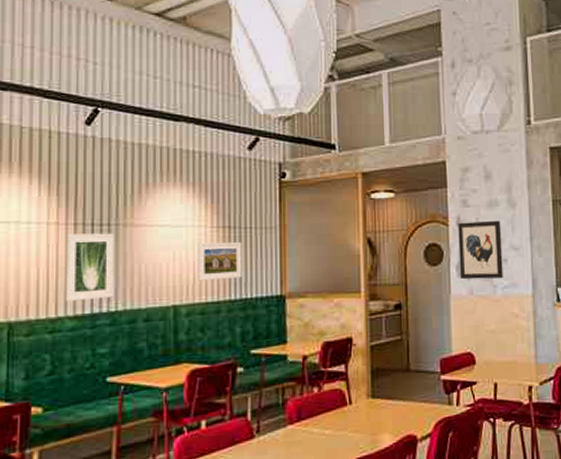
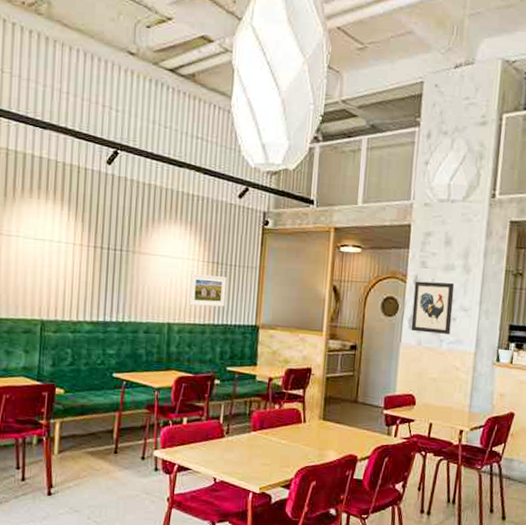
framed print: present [65,233,114,301] -> none [84,255,125,311]

